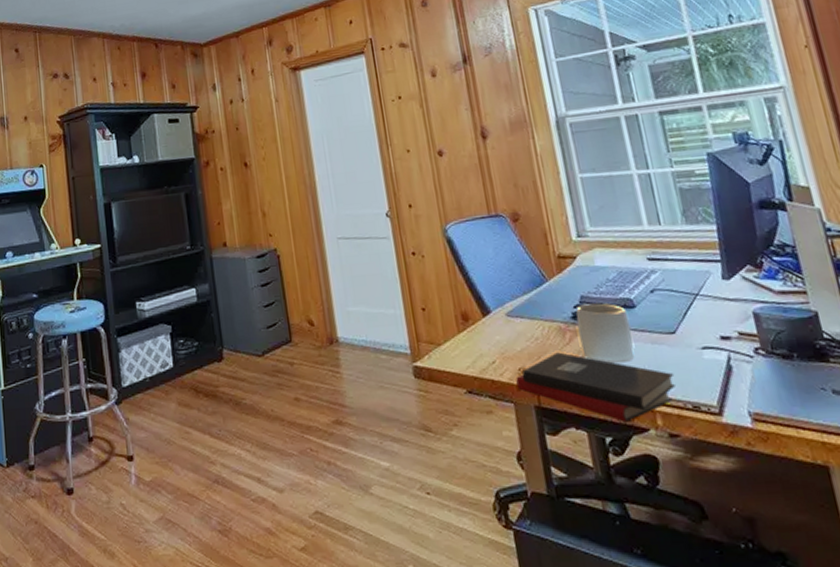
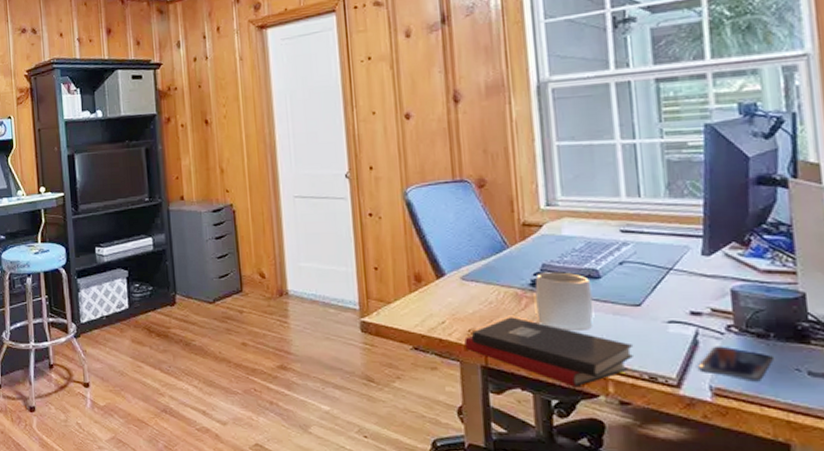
smartphone: none [735,369,801,406] -> present [698,346,774,383]

